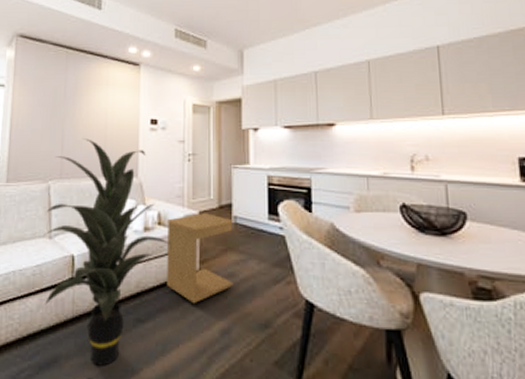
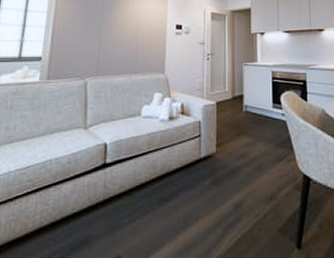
indoor plant: present [43,138,172,366] -> none [77,41,193,243]
side table: present [167,213,234,304] -> none [188,103,245,183]

